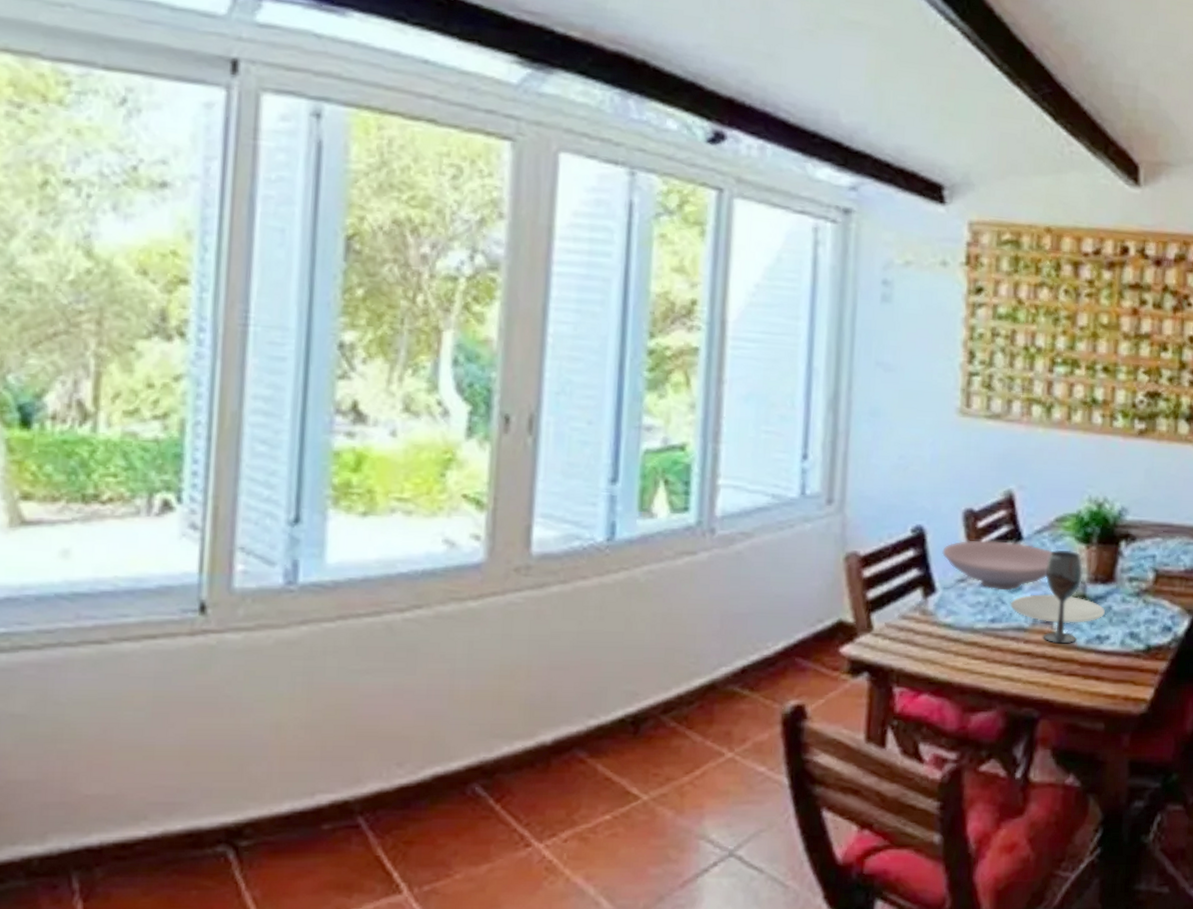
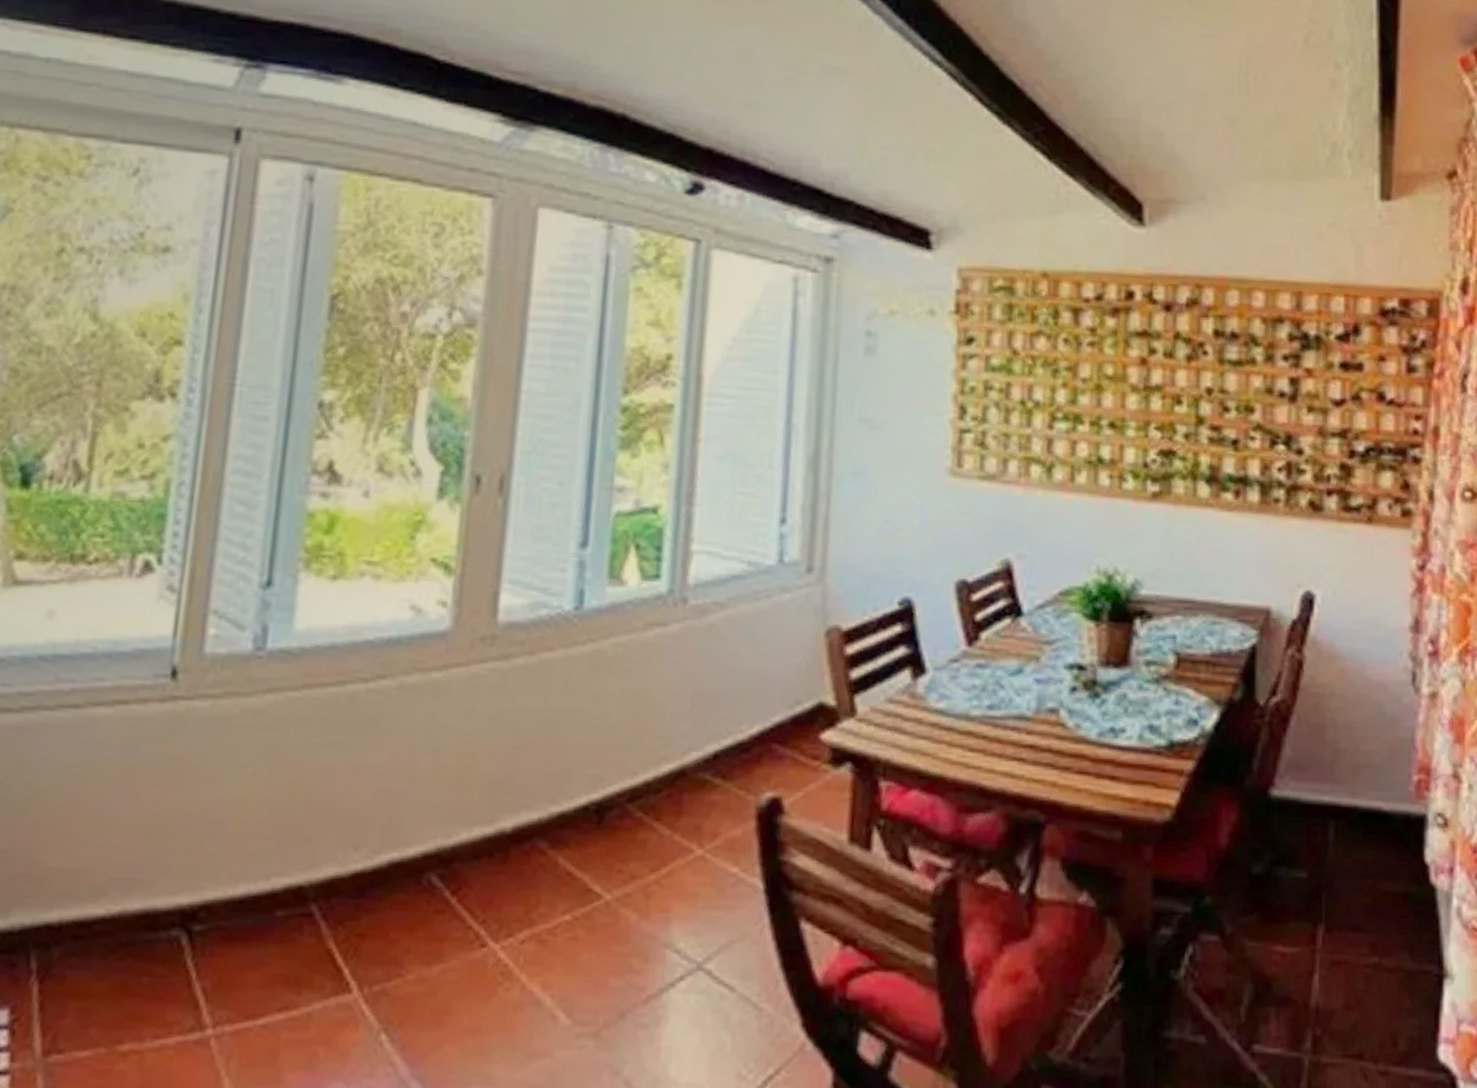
decorative bowl: present [942,540,1053,591] -> none [932,614,1057,673]
plate: present [1010,594,1105,624] -> none [1009,678,1119,713]
wine glass: present [1043,549,1083,644] -> none [1048,627,1092,737]

